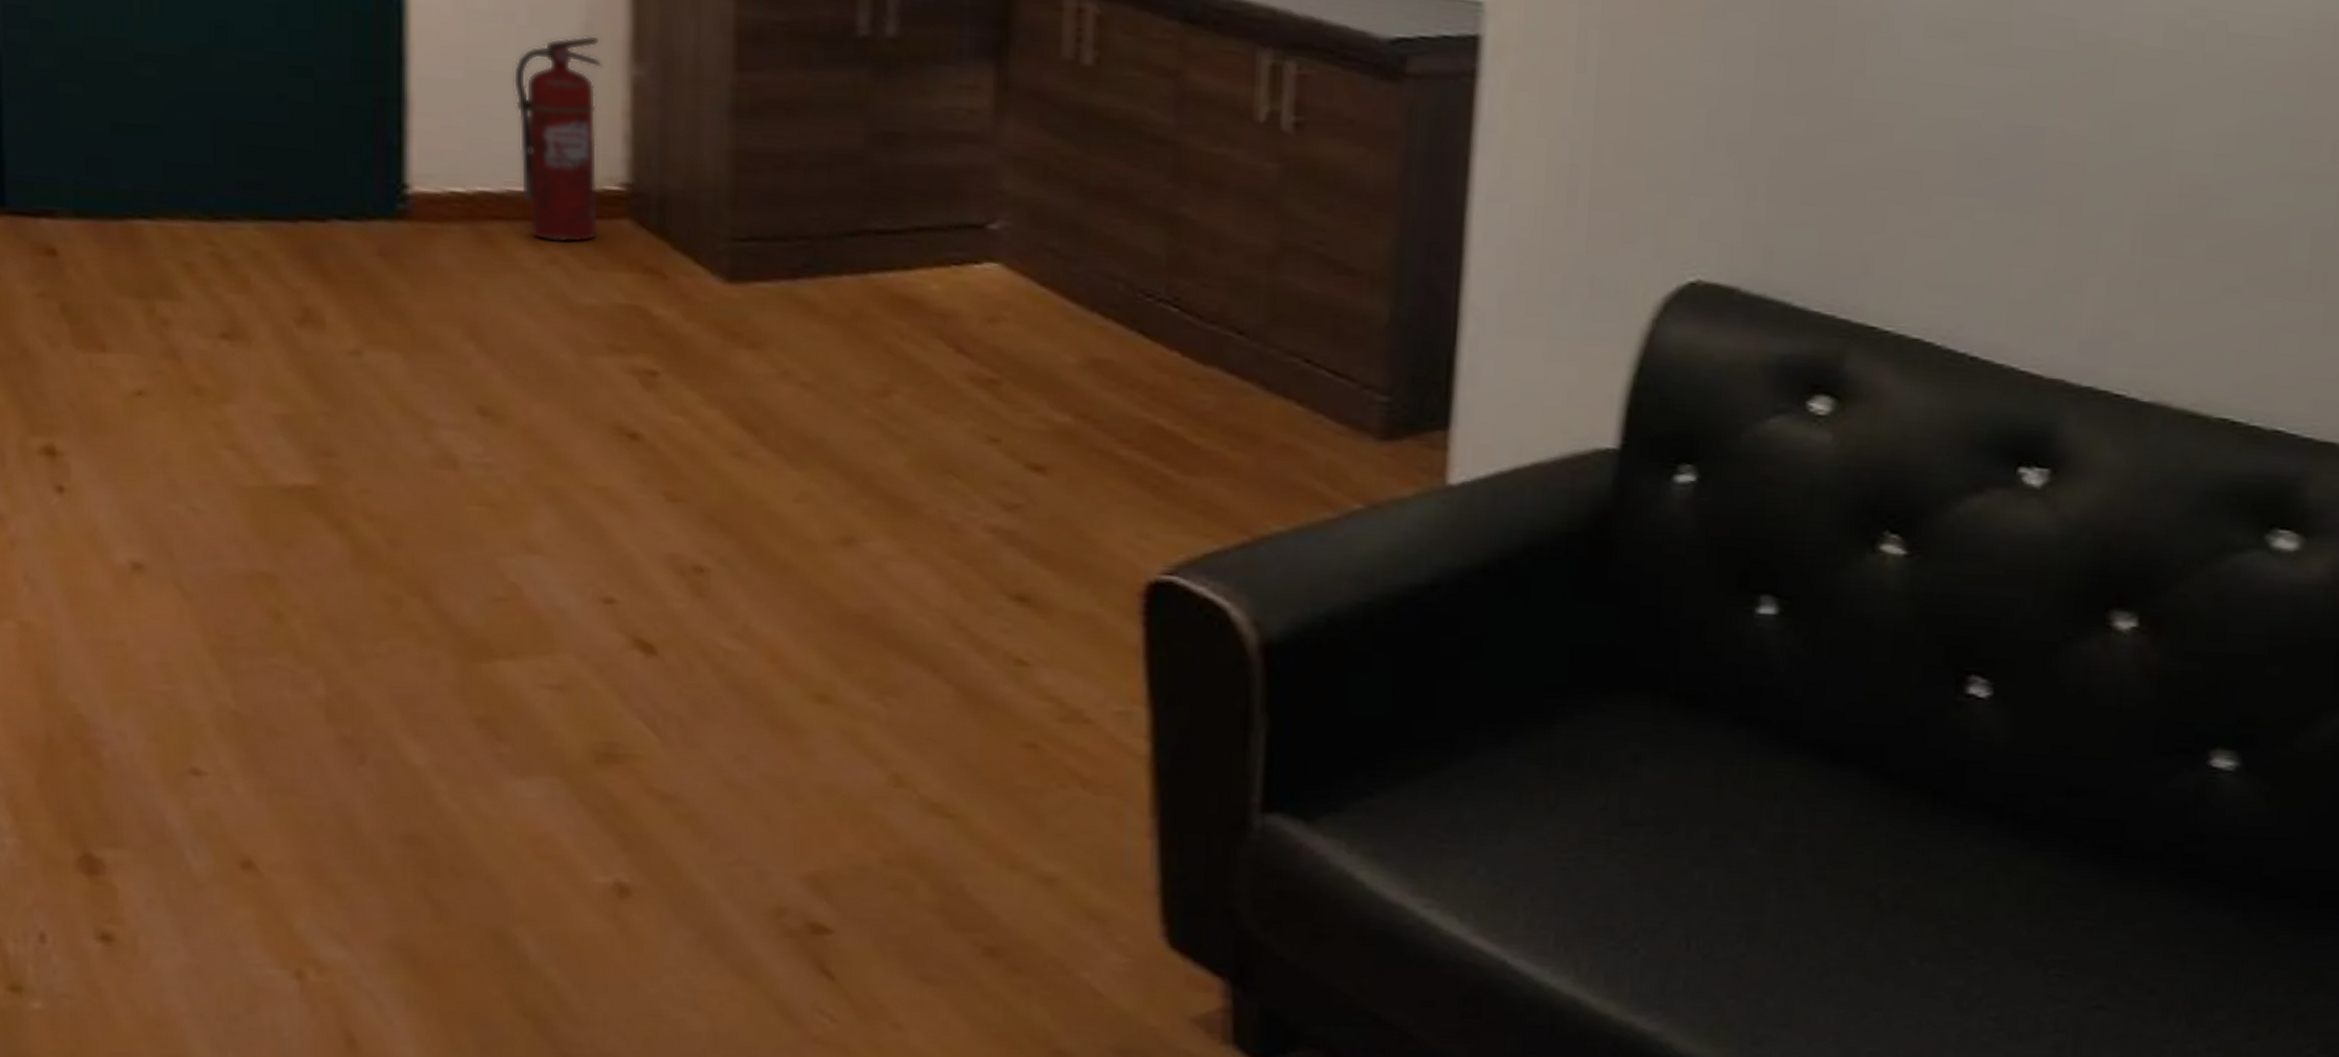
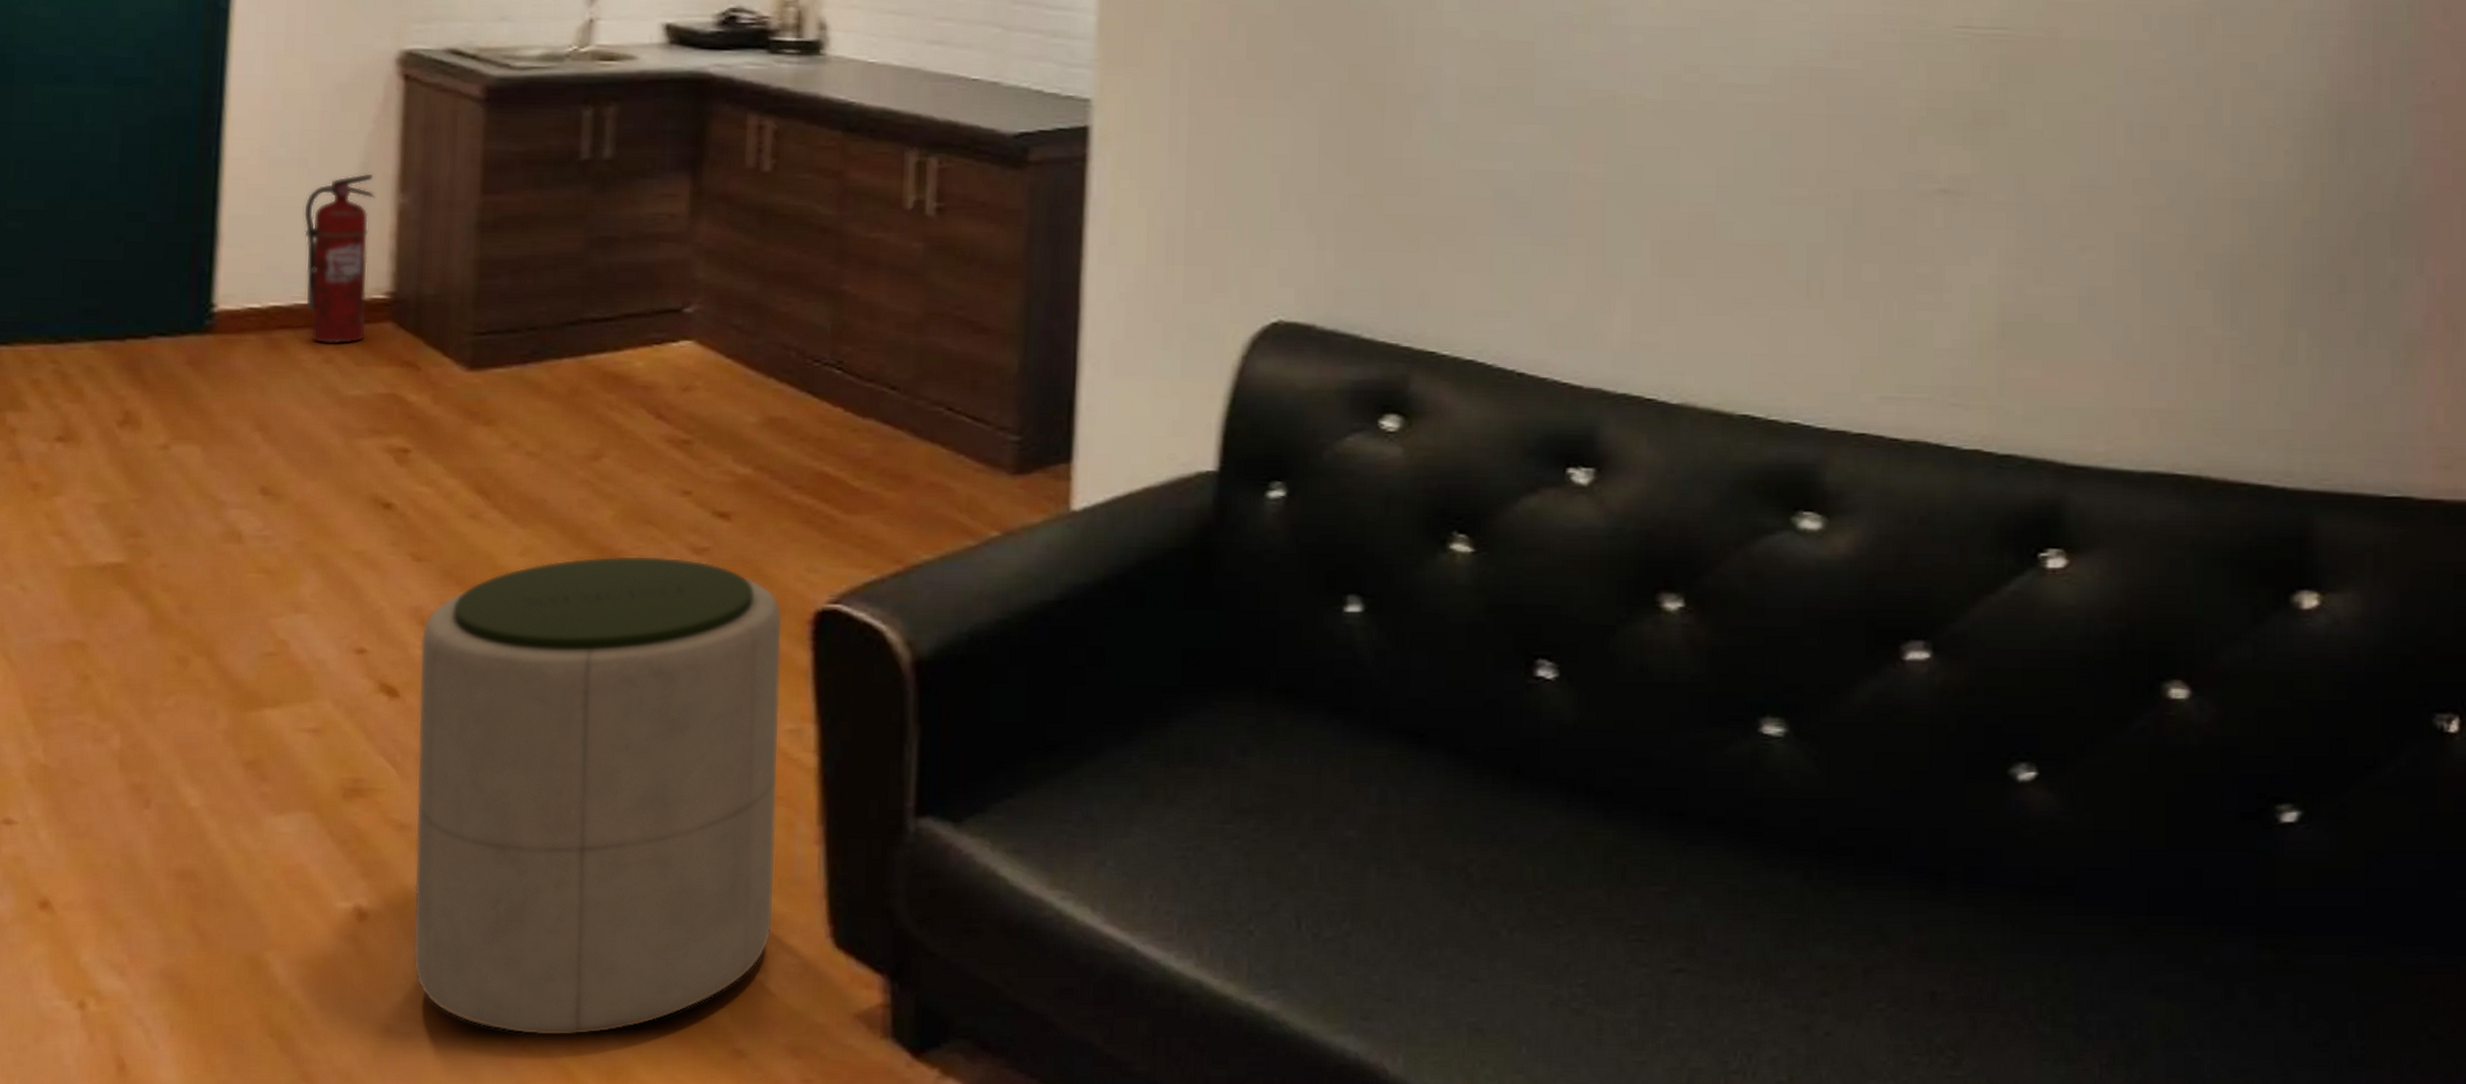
ottoman: none [680,507,1109,1029] -> present [412,555,783,1037]

